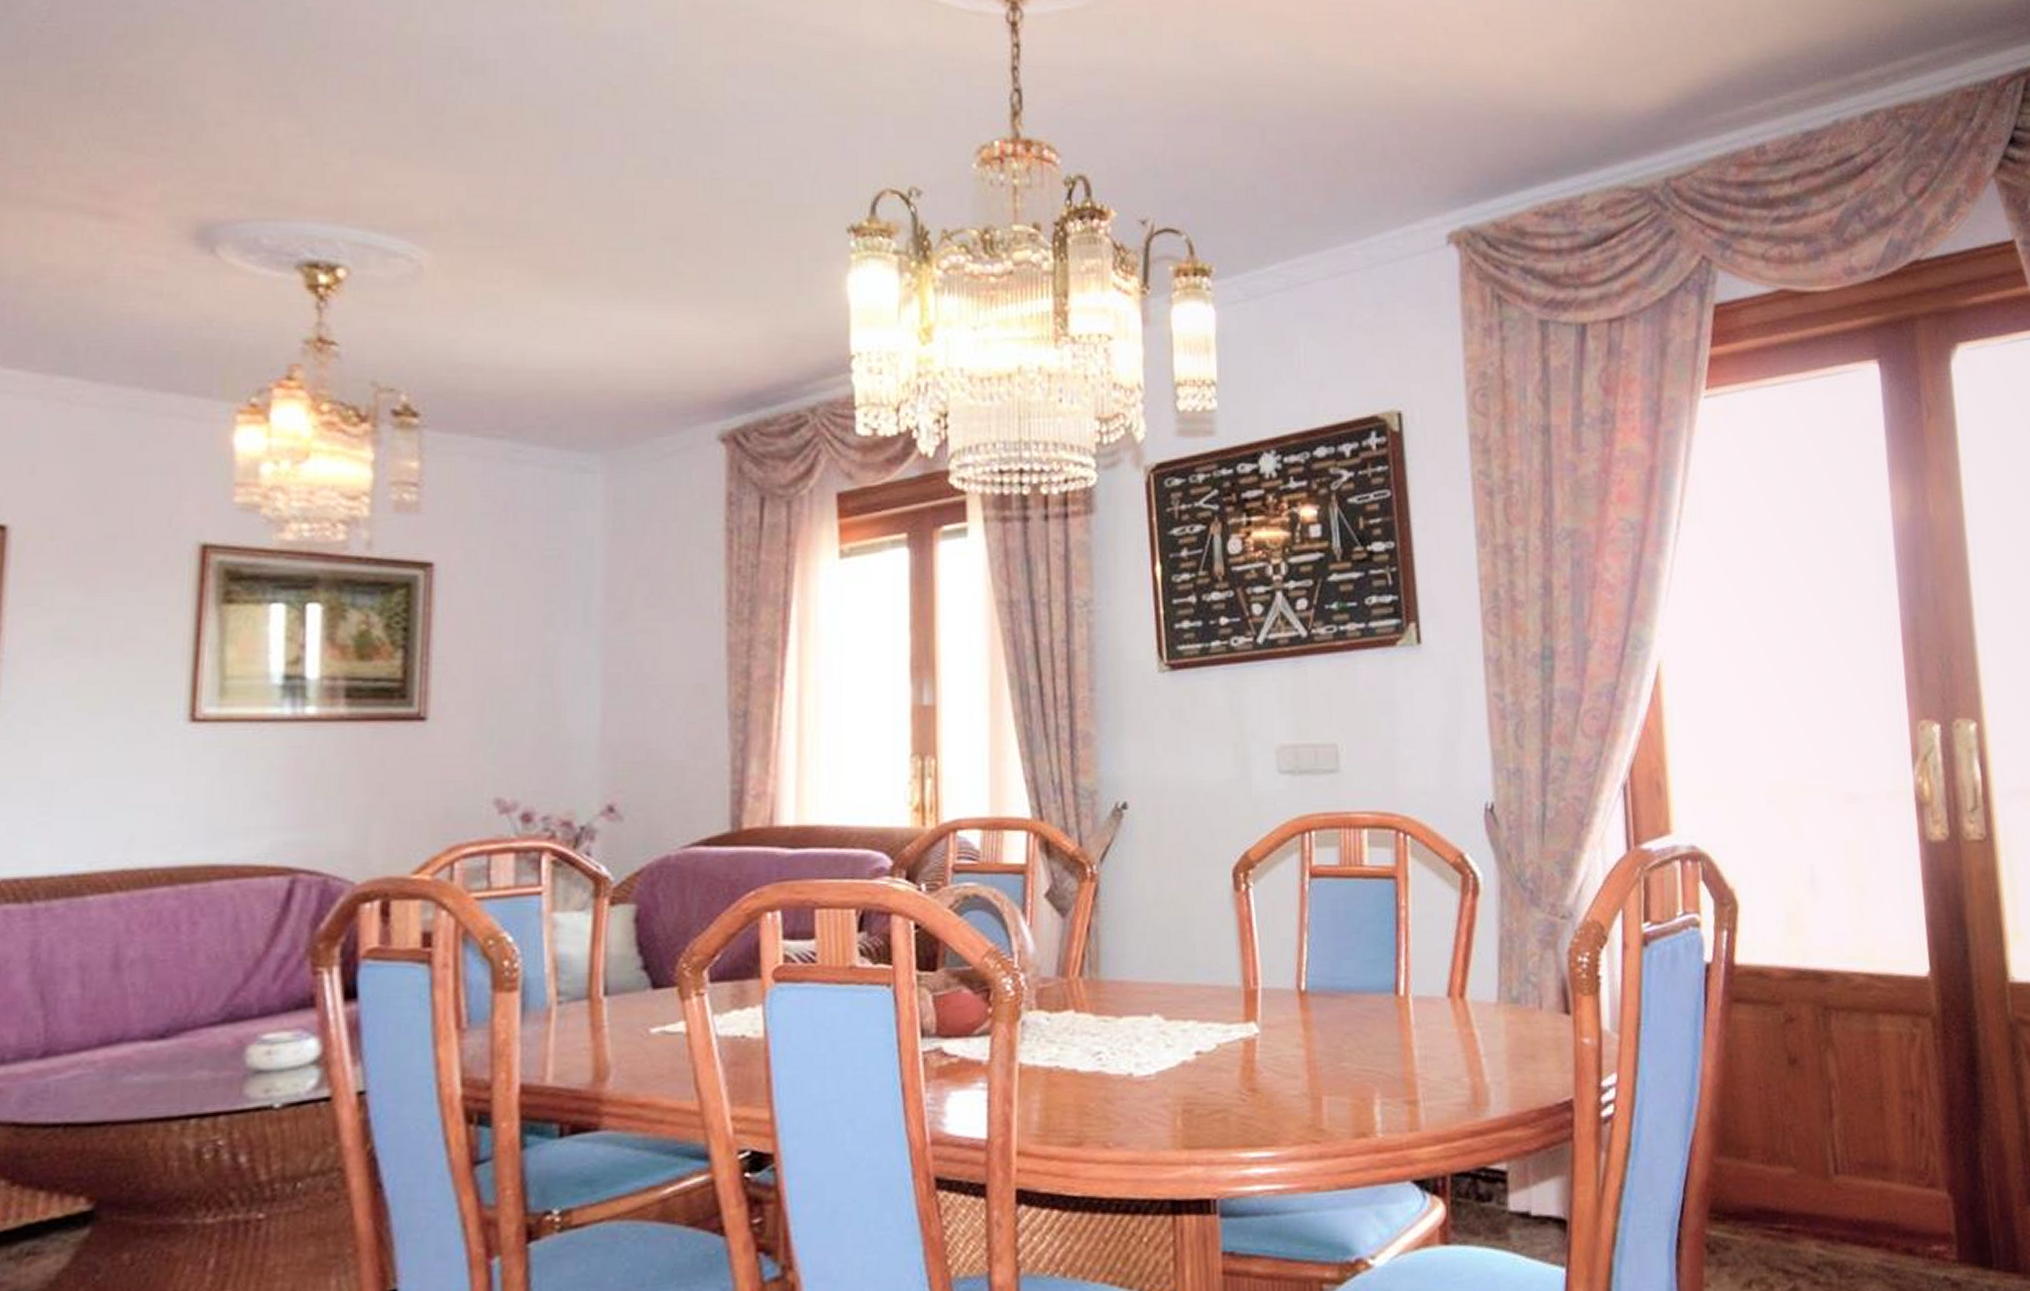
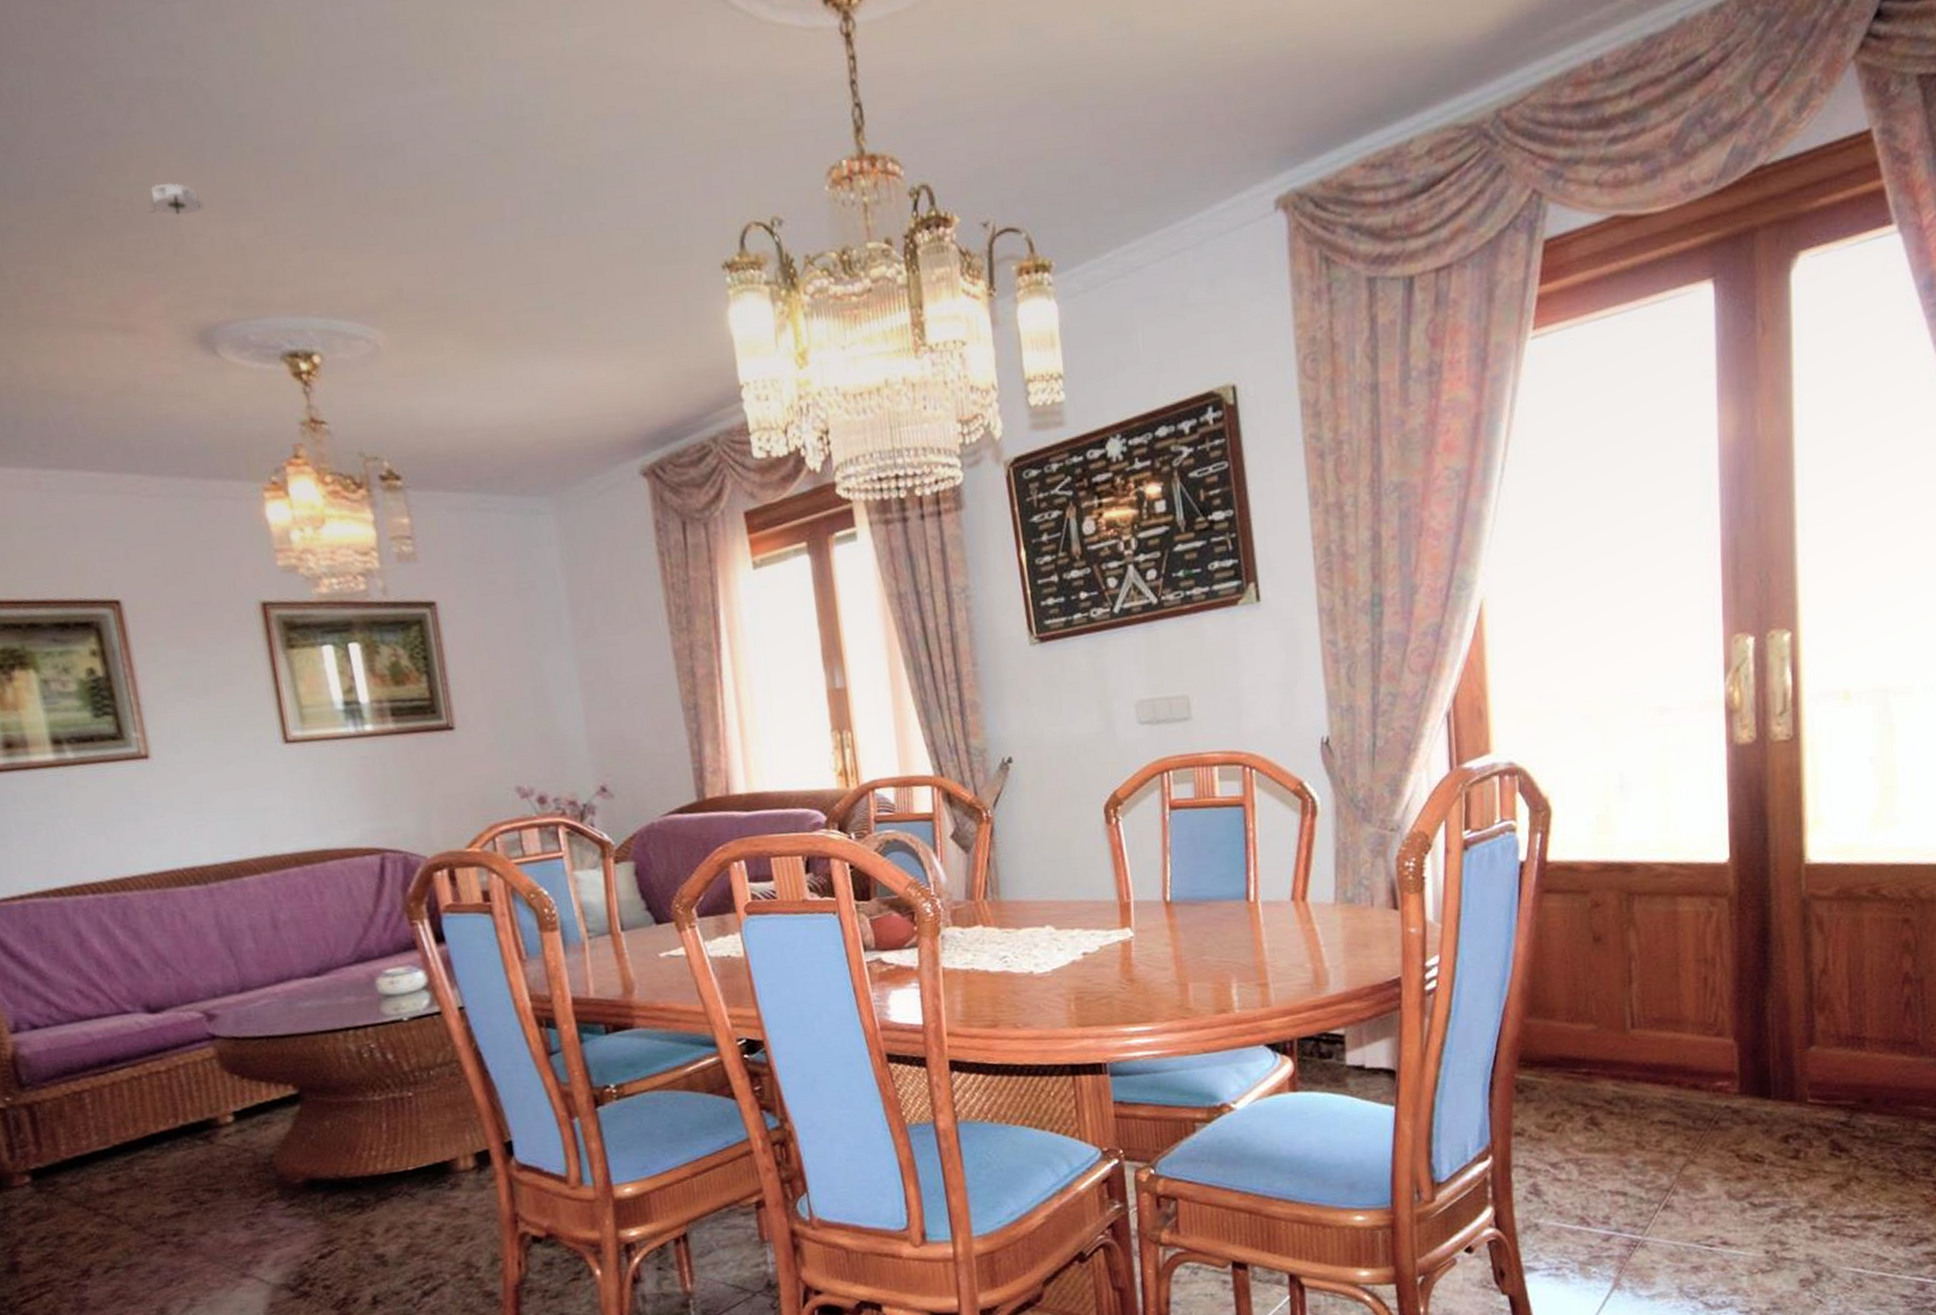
smoke detector: none [166,66,241,102] -> present [147,182,205,215]

